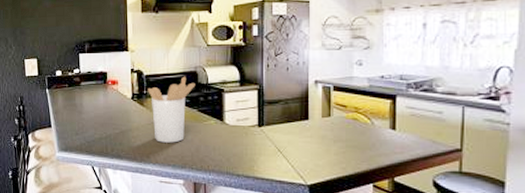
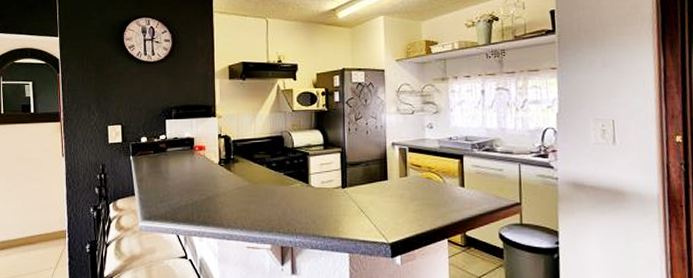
utensil holder: present [148,76,195,143] -> none [235,140,282,207]

